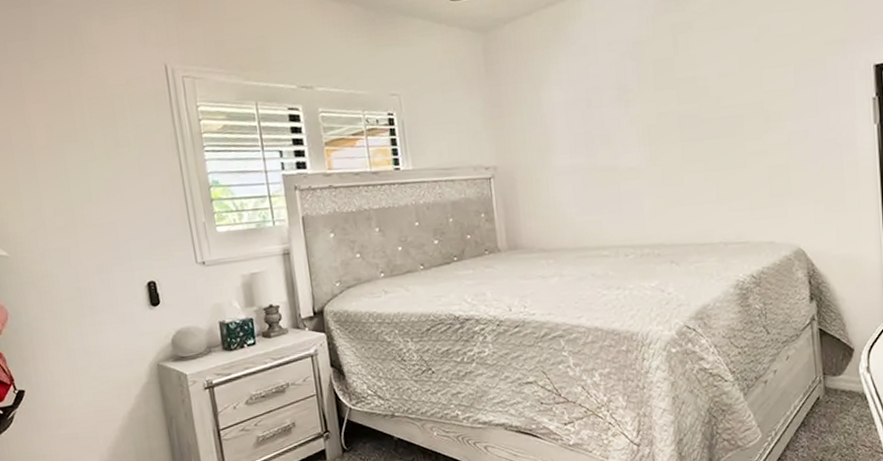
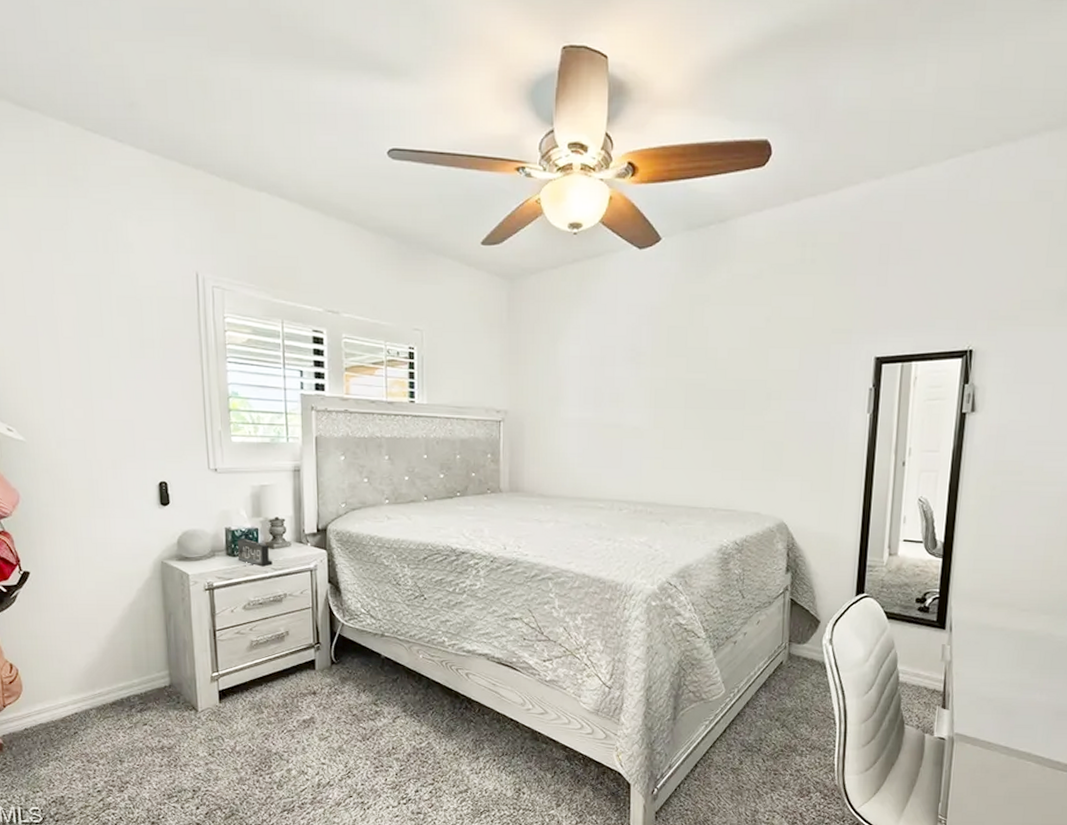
alarm clock: none [233,331,272,358] -> present [237,539,273,567]

